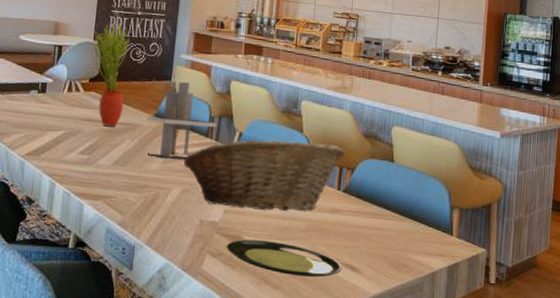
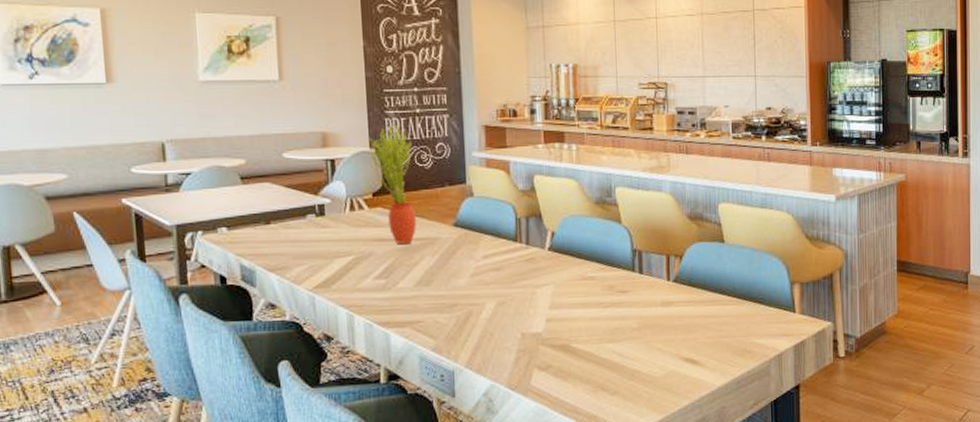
napkin holder: present [146,82,217,160] -> none [445,184,525,273]
fruit basket: present [183,139,345,211] -> none [493,231,670,315]
plate: present [226,239,342,277] -> none [554,345,682,378]

